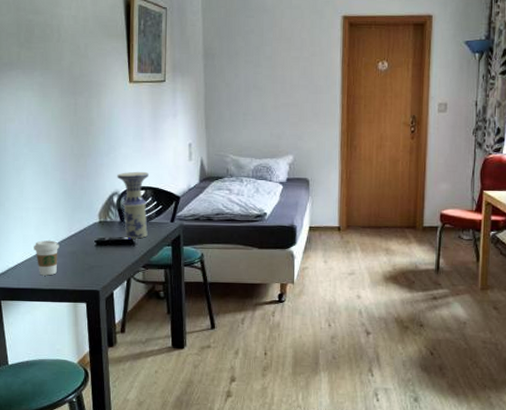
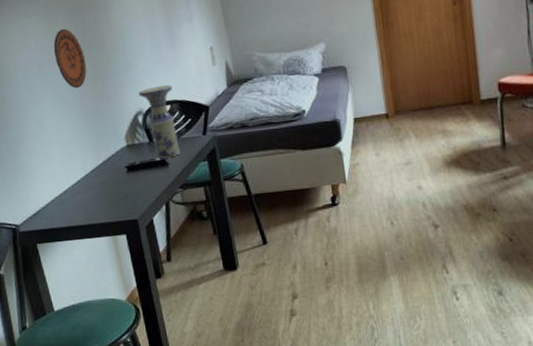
coffee cup: present [34,240,59,276] -> none [62,173,90,212]
decorative plate: none [43,106,73,162] -> present [53,28,87,88]

